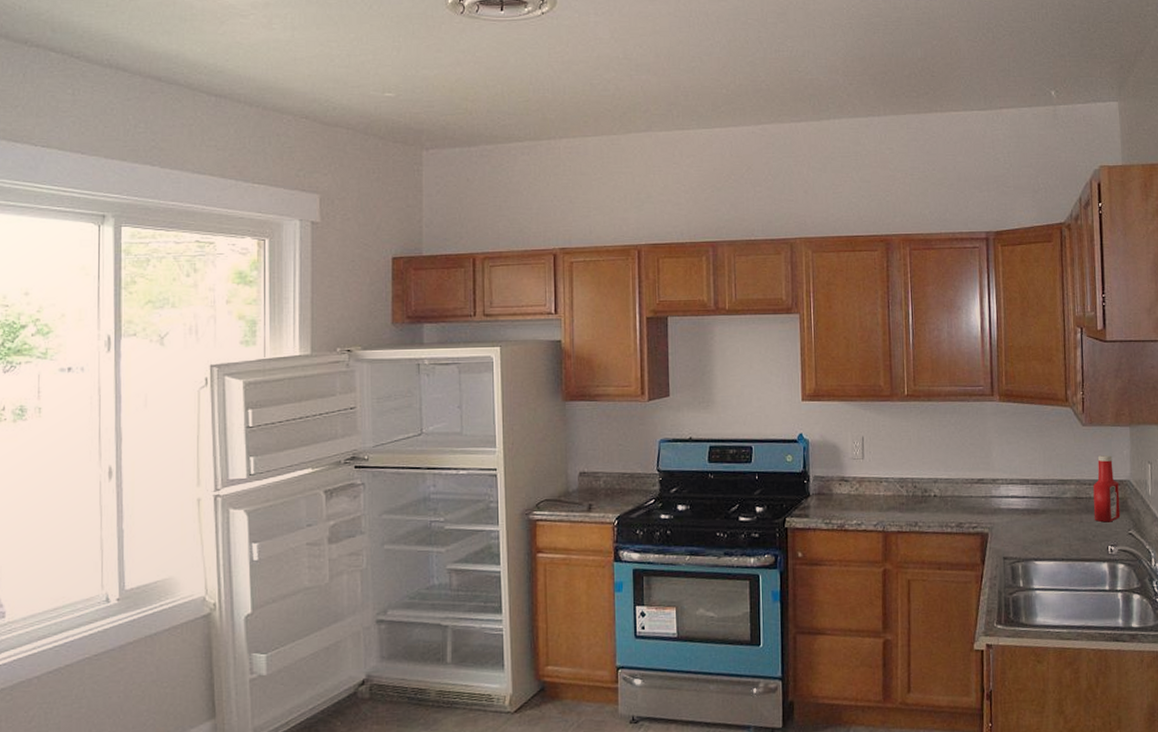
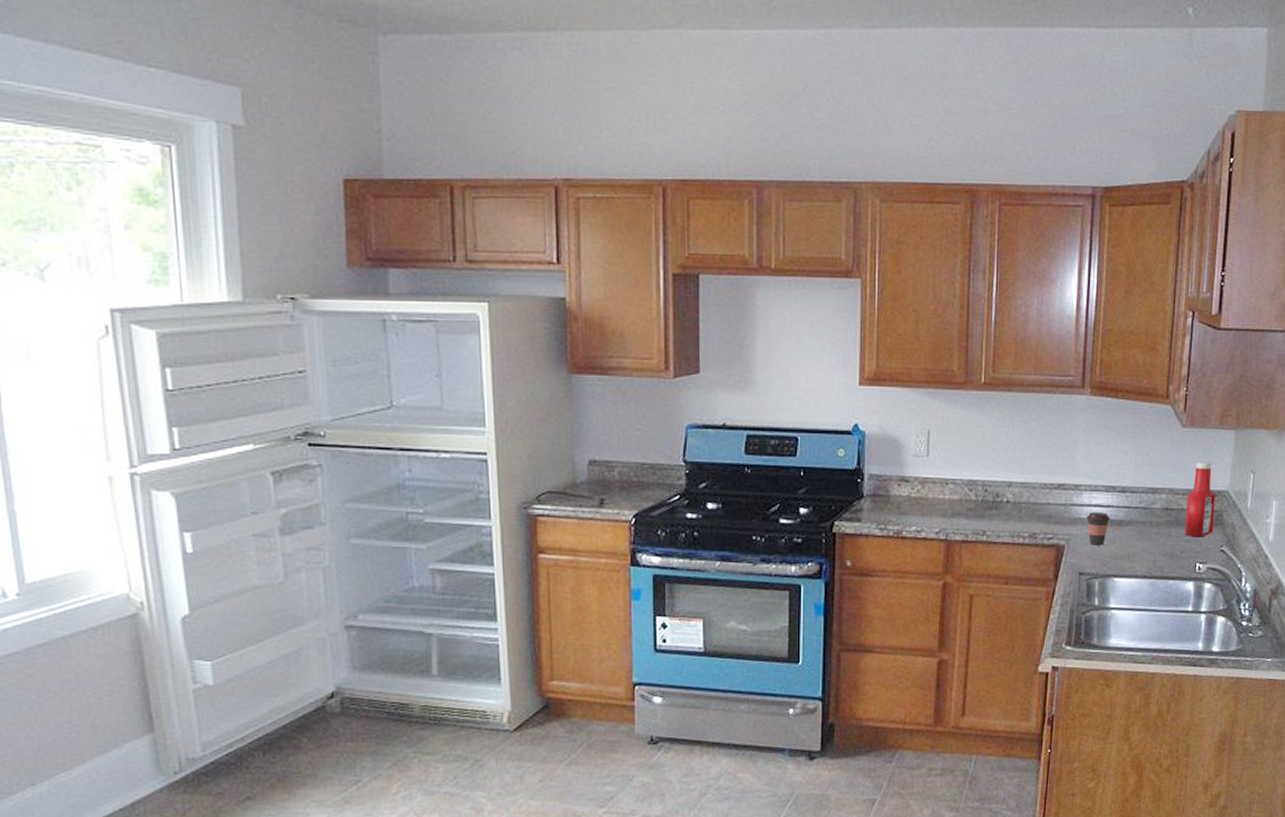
coffee cup: none [1005,502,1027,532] -> present [1086,511,1111,545]

